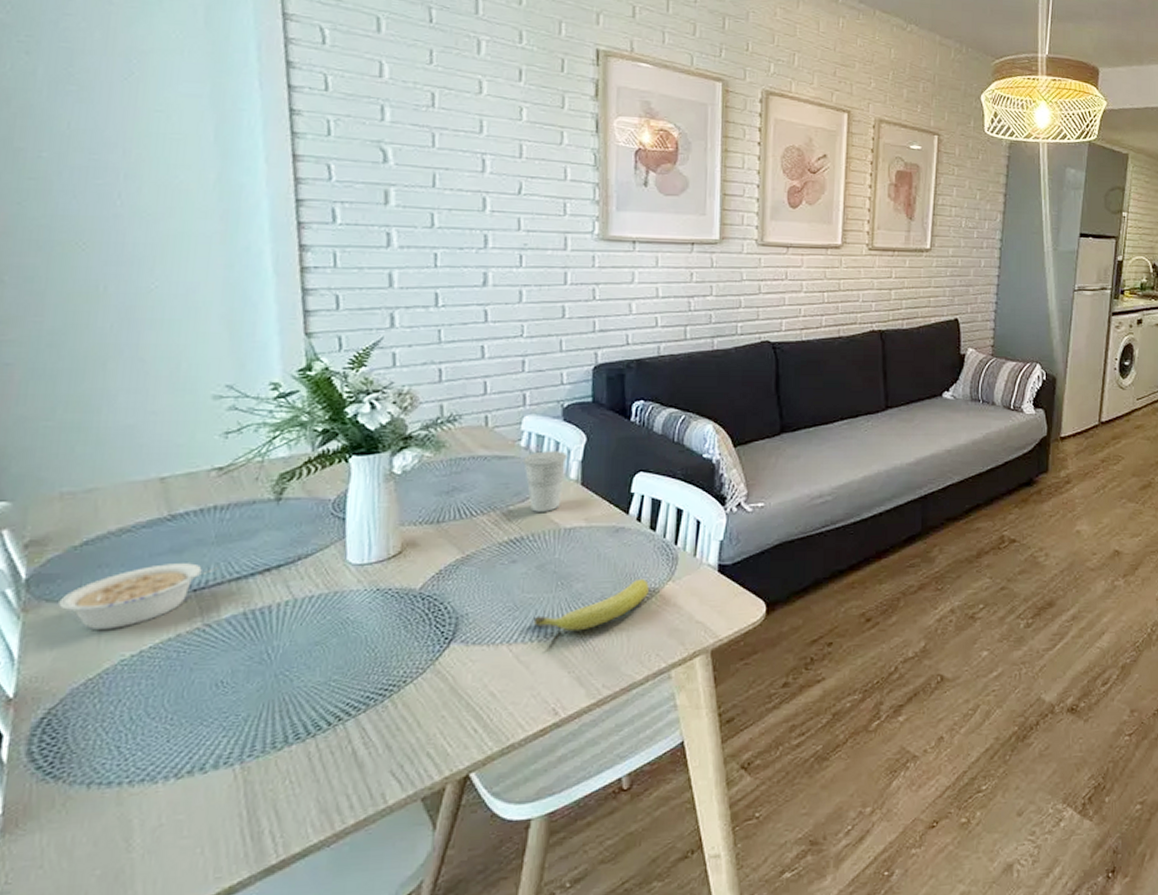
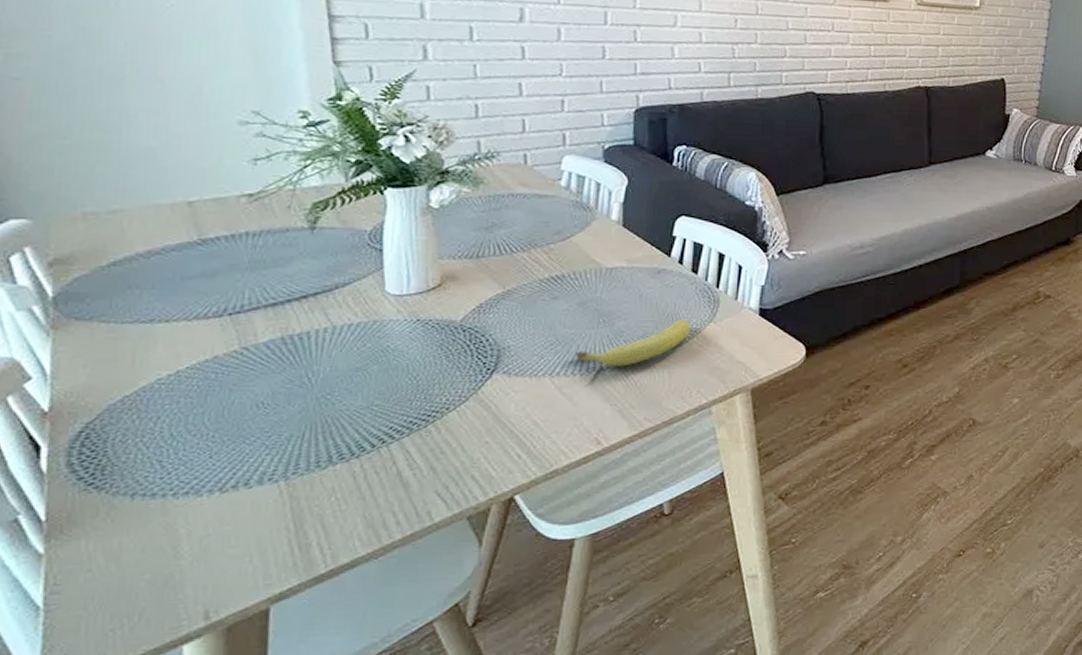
legume: present [58,563,219,631] -> none [89,287,254,350]
cup: present [522,451,568,512] -> none [562,191,609,251]

